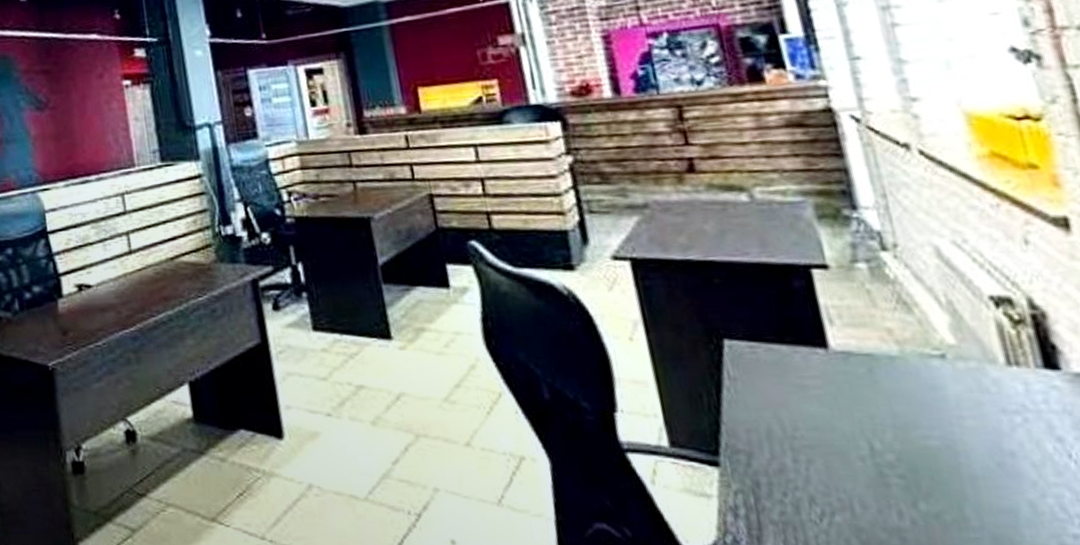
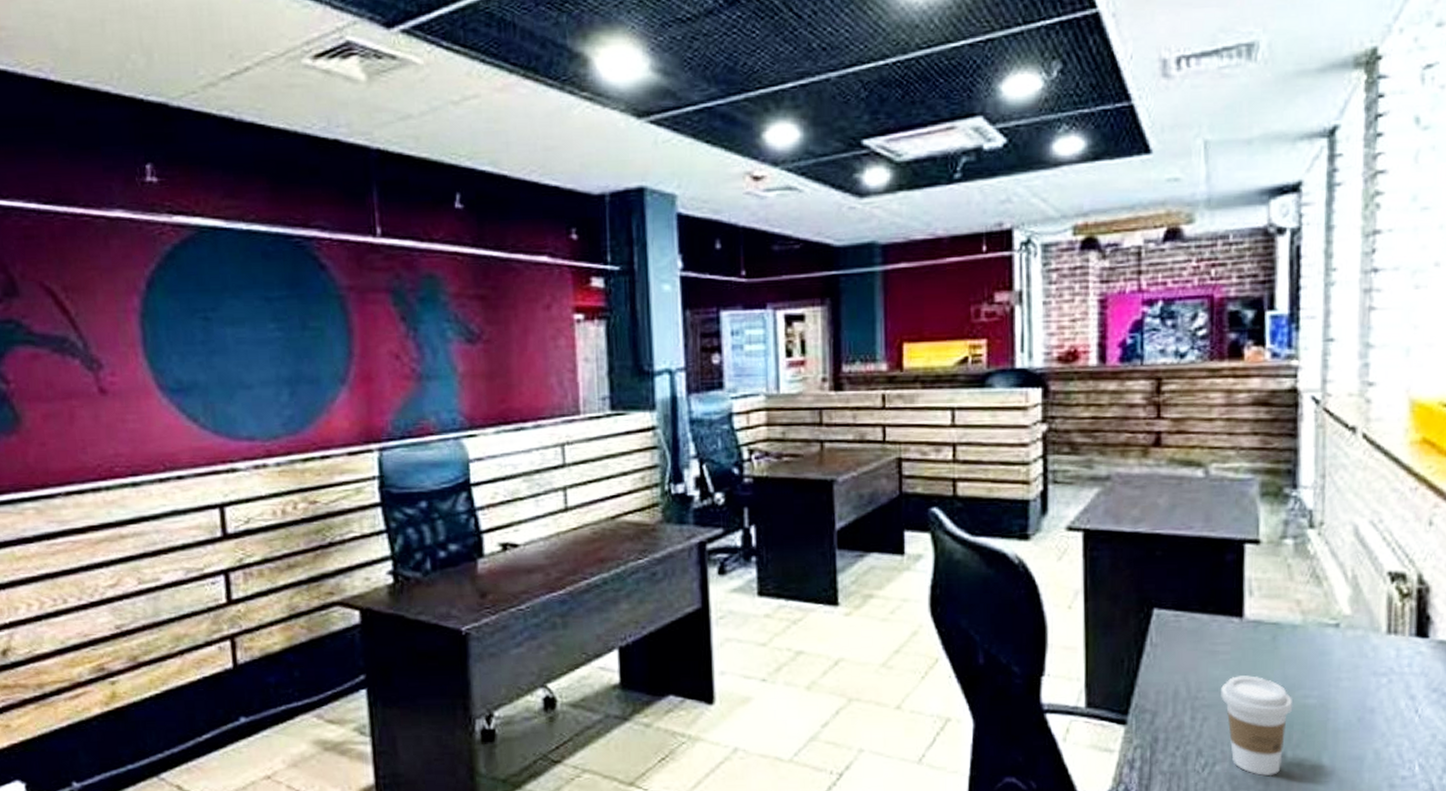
coffee cup: none [820,413,915,530] -> present [1221,676,1293,777]

